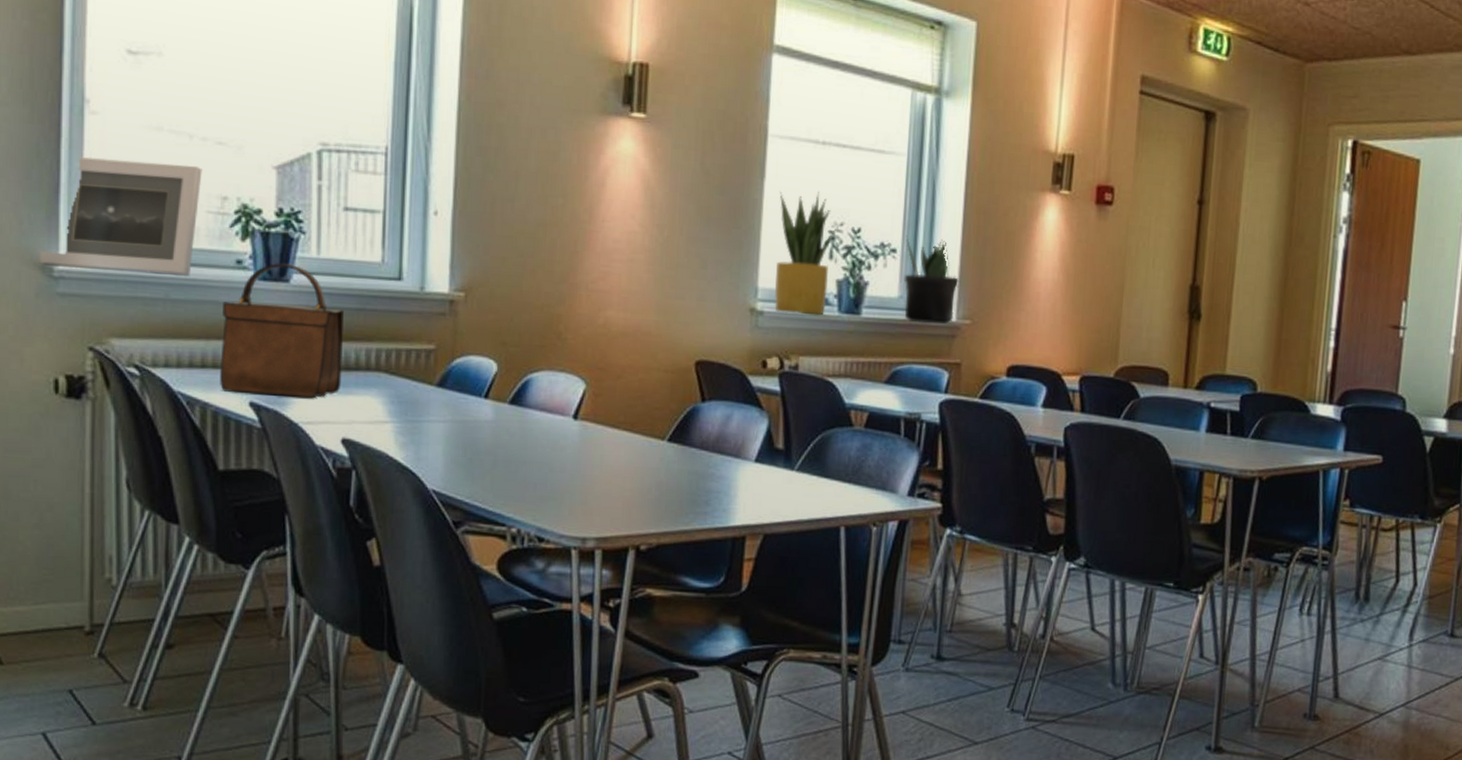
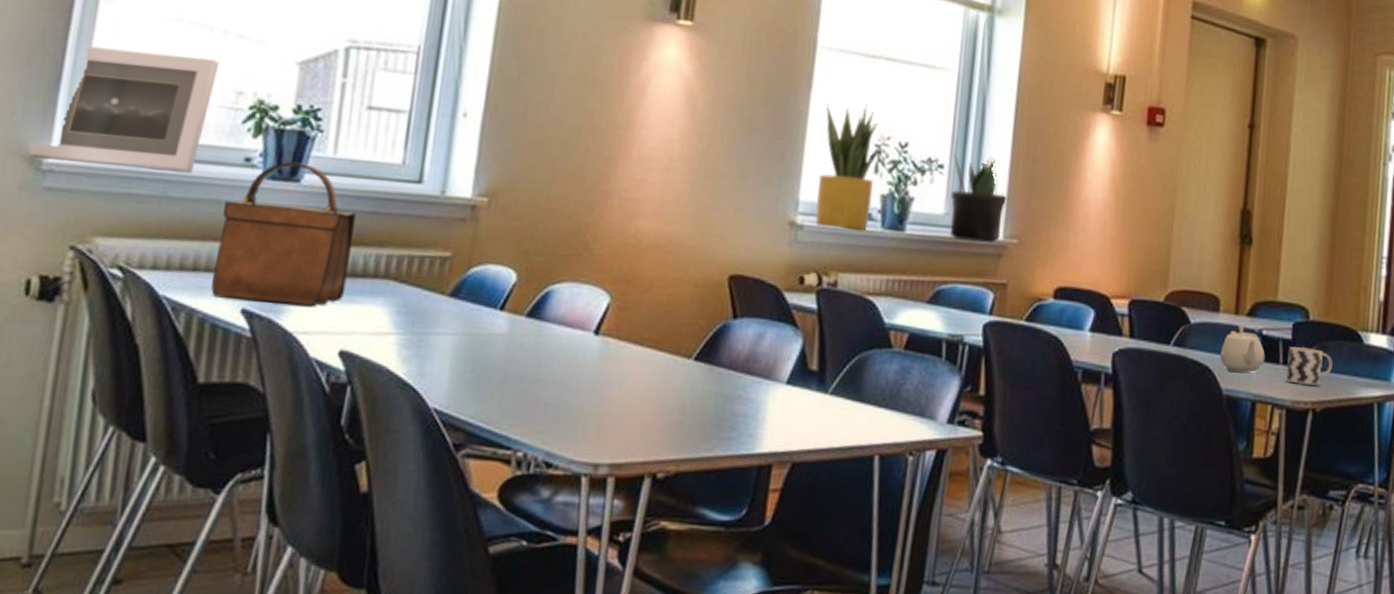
teapot: none [1168,397,1213,444] -> present [1220,324,1265,373]
cup: none [1233,417,1279,455] -> present [1286,346,1333,386]

